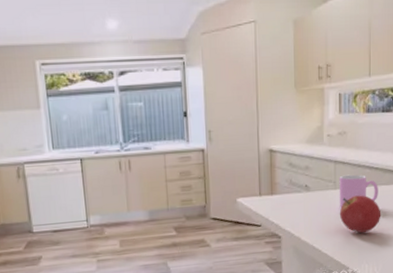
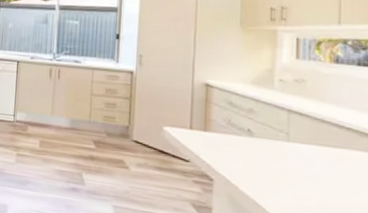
cup: present [339,174,378,208] -> none [293,127,352,167]
fruit: present [339,195,381,233] -> none [293,154,356,204]

